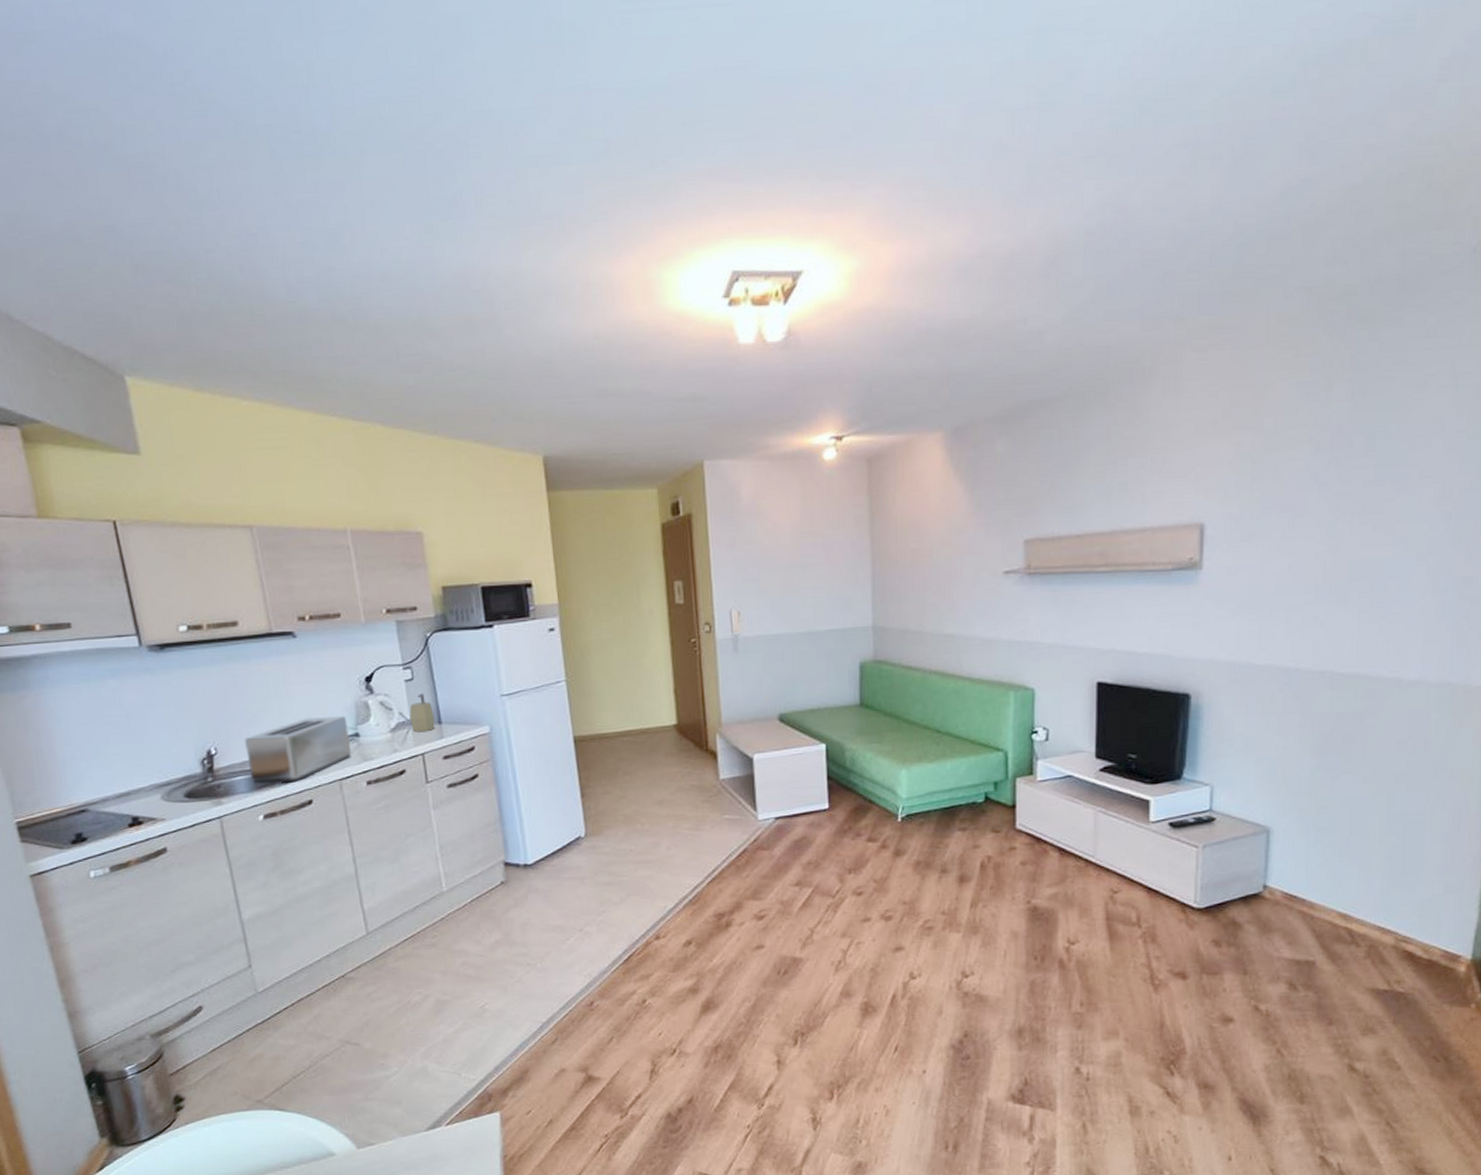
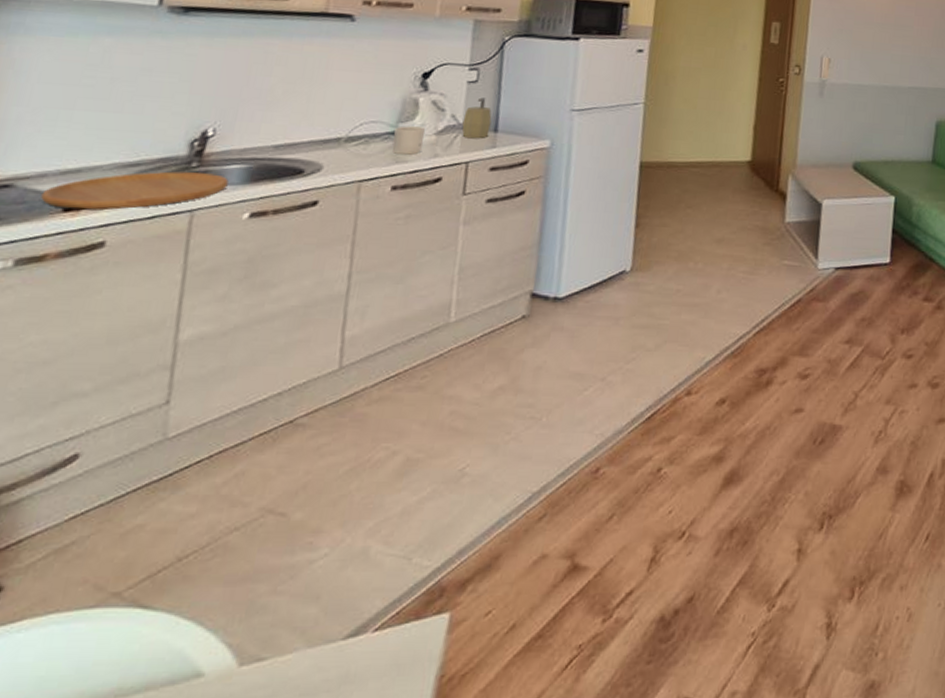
cutting board: none [109,785,240,825] -> present [40,171,229,210]
toaster: present [245,716,352,784] -> none [248,107,388,179]
mug: none [355,726,382,753] -> present [392,126,425,155]

